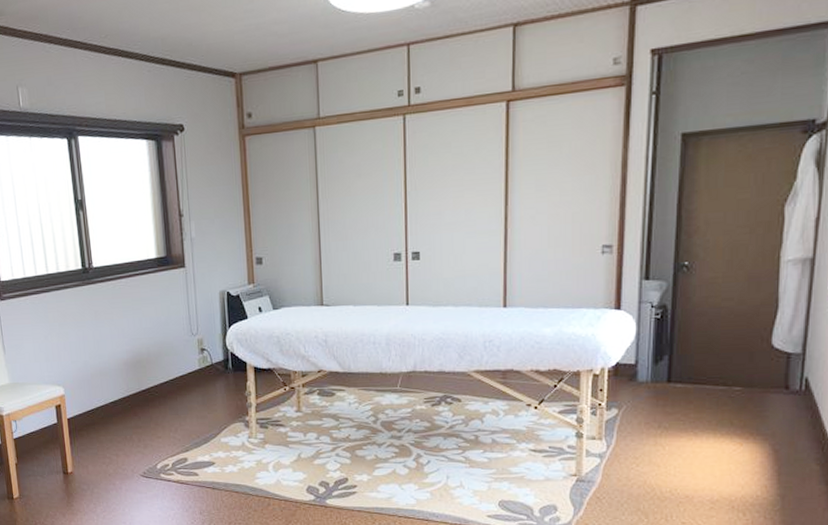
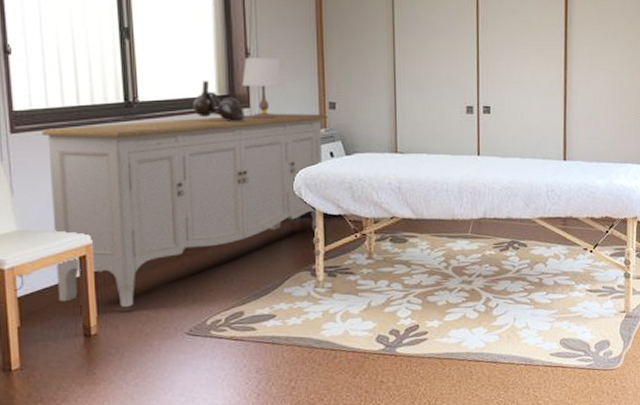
sideboard: none [21,269,255,450] -> present [41,113,327,307]
decorative vase: none [137,243,182,282] -> present [193,80,246,123]
table lamp: none [177,217,215,278] -> present [242,58,285,118]

